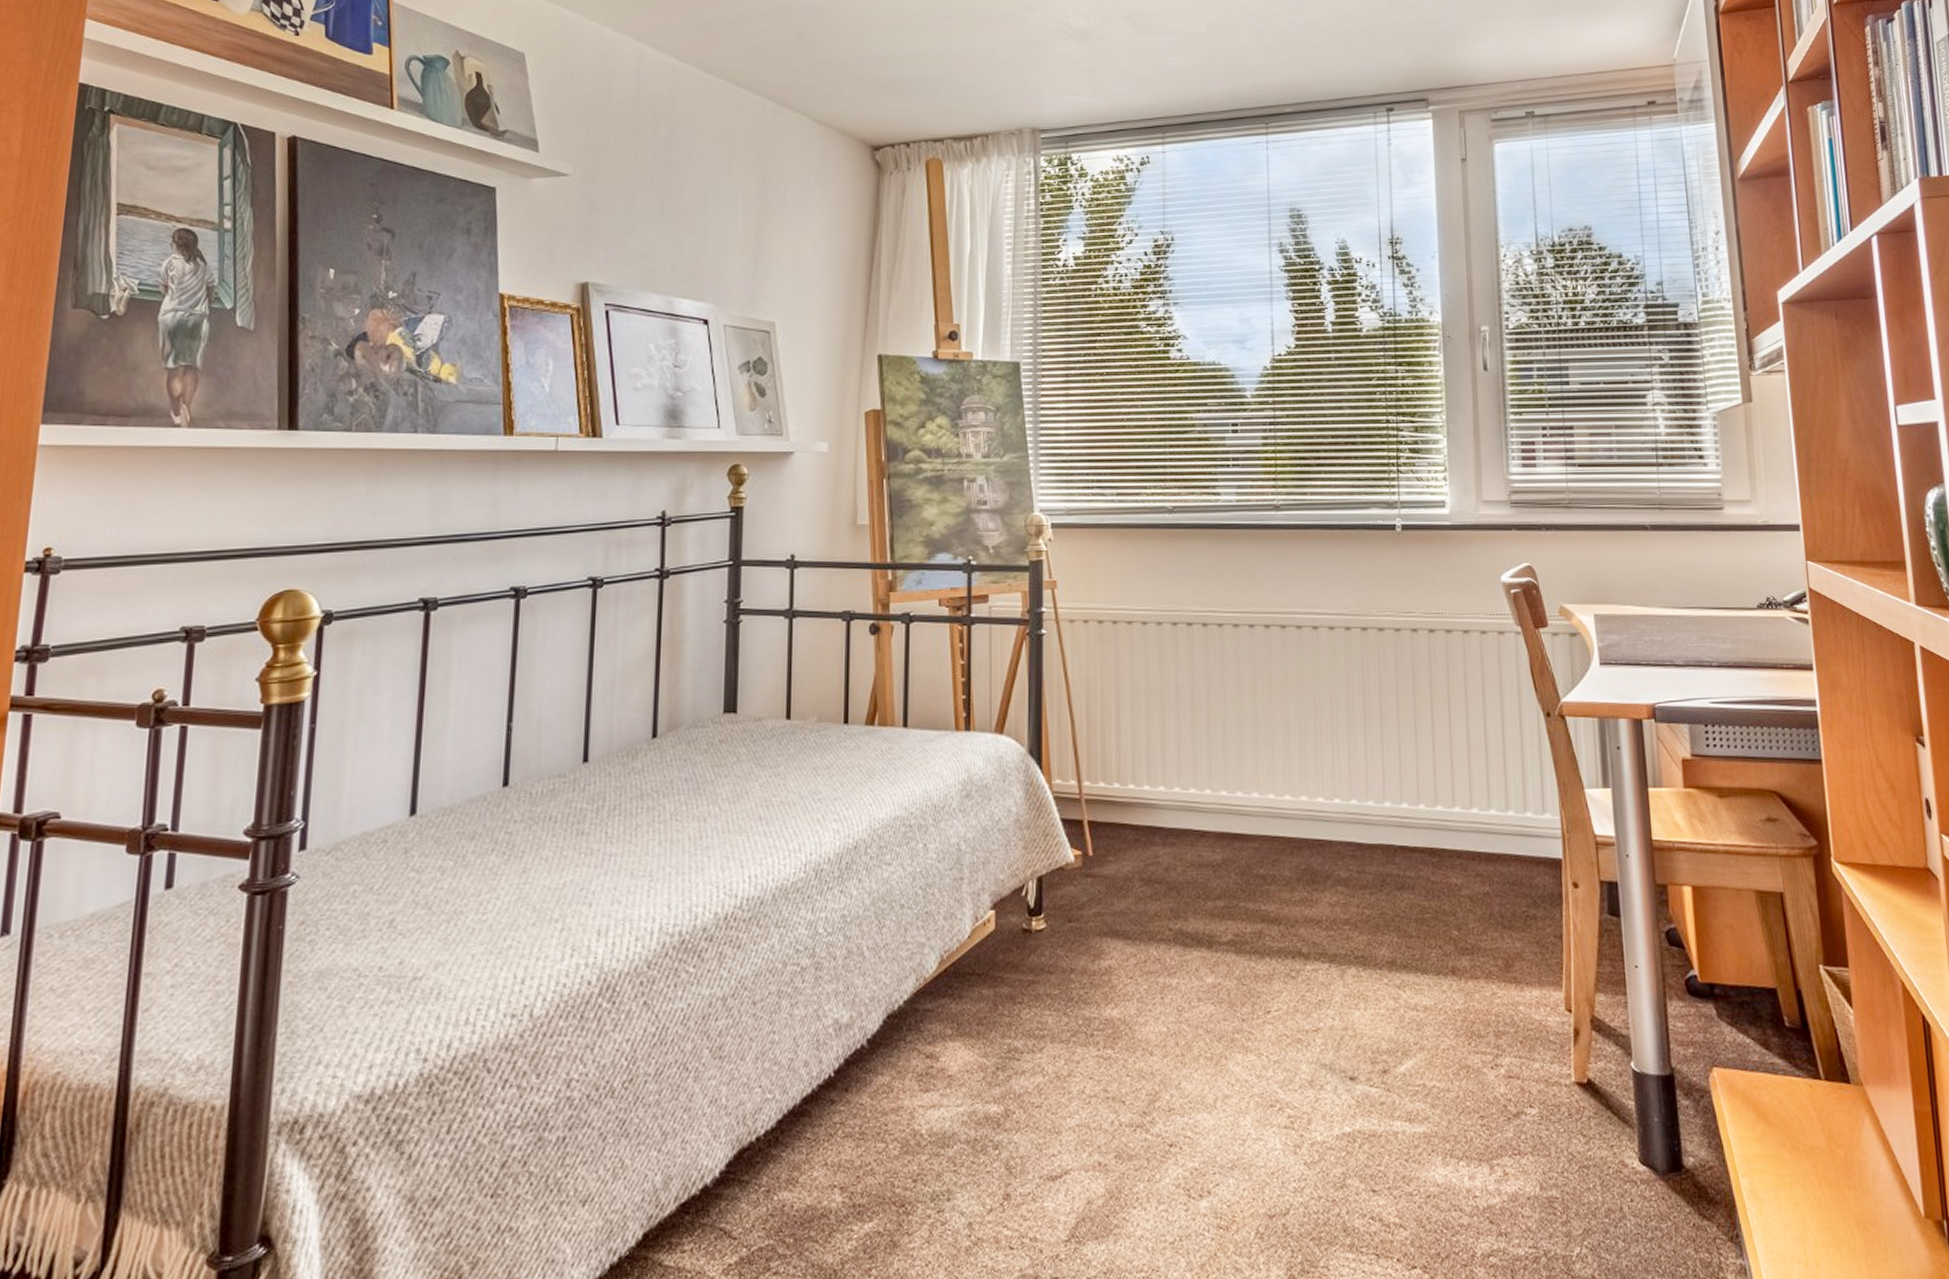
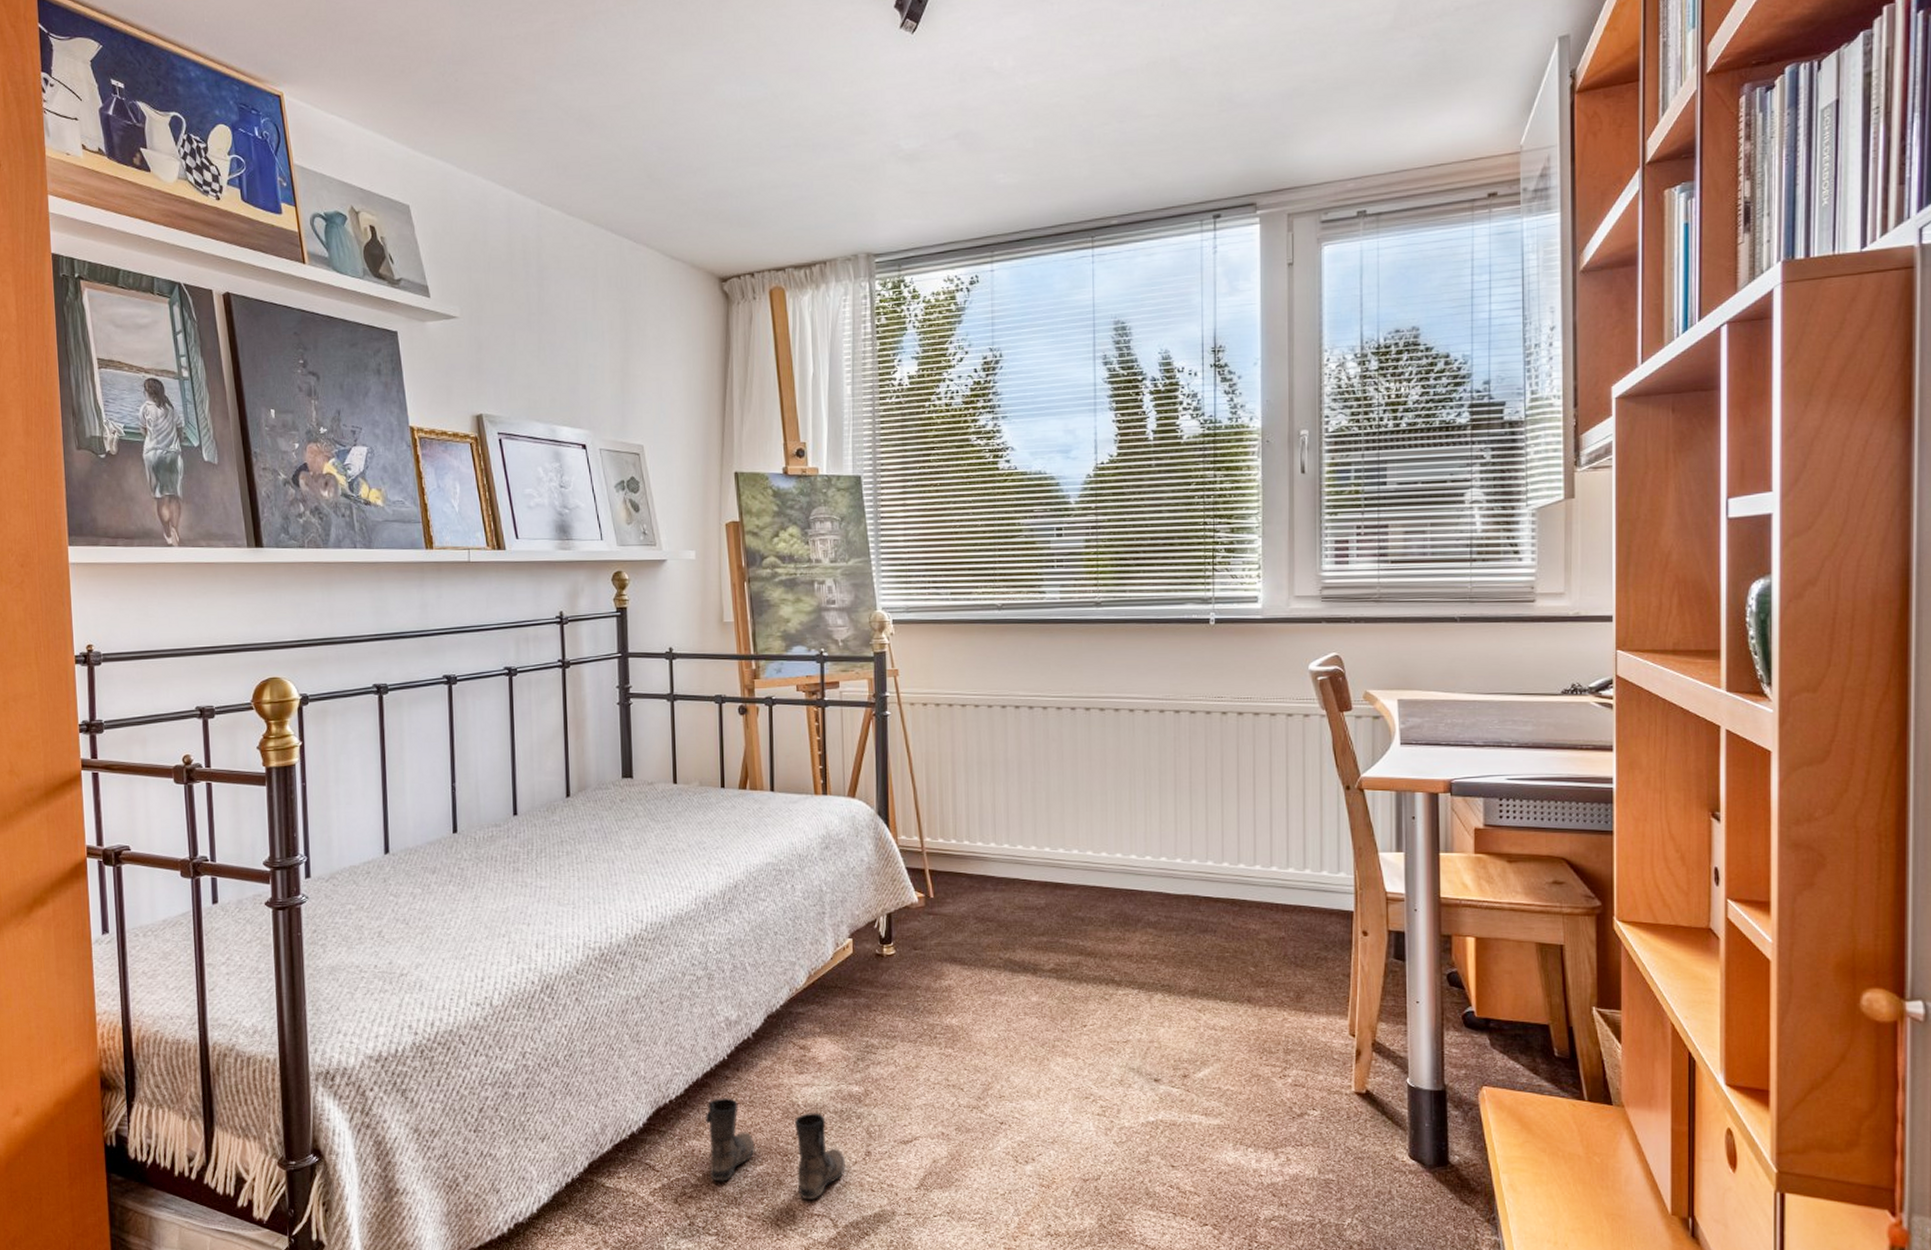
boots: none [802,1129,978,1267] -> present [706,1098,845,1199]

